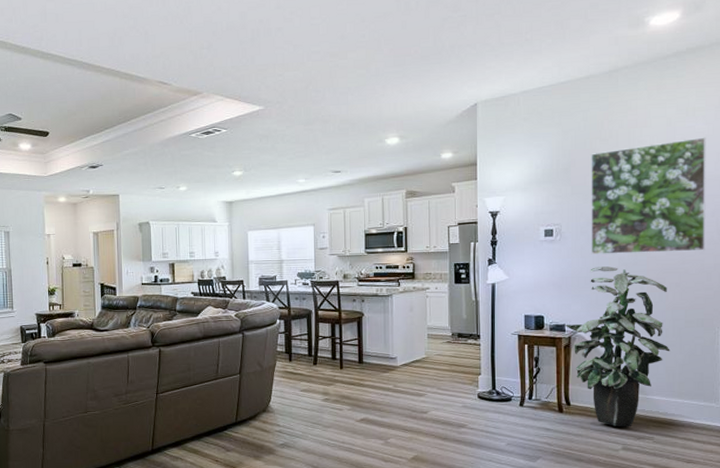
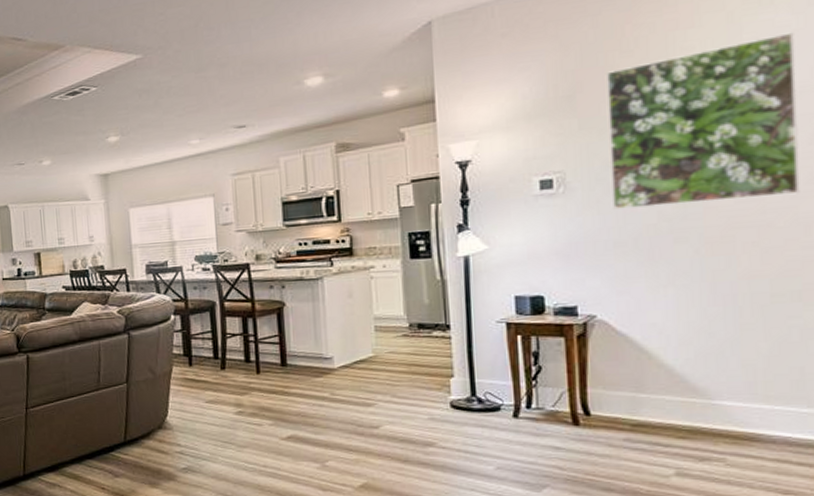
indoor plant: present [566,266,670,427] -> none [578,224,748,445]

